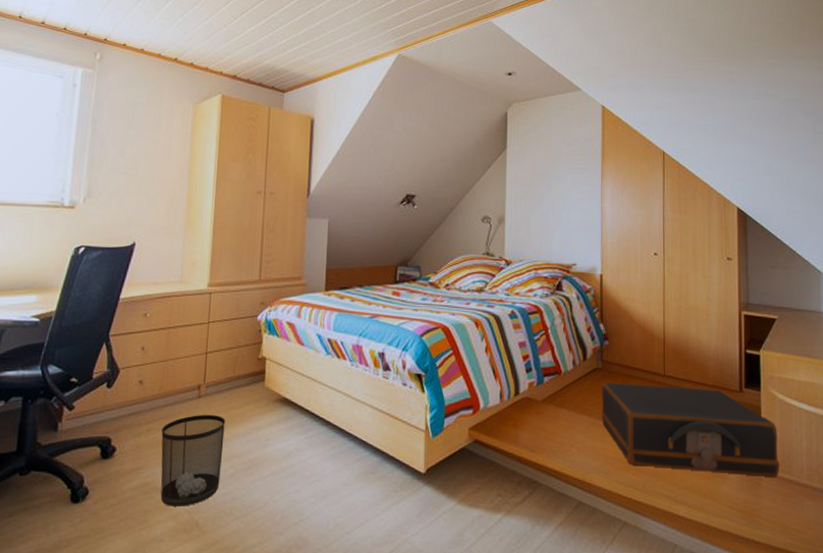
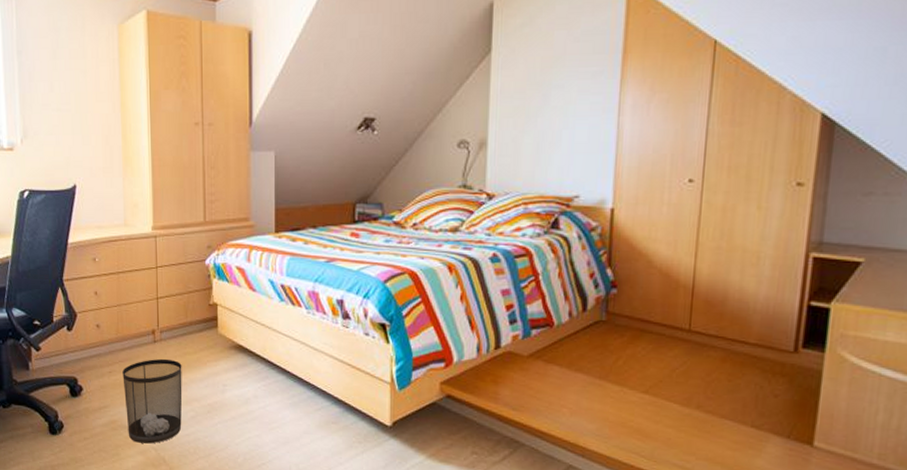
suitcase: present [602,382,780,478] -> none [602,336,843,454]

